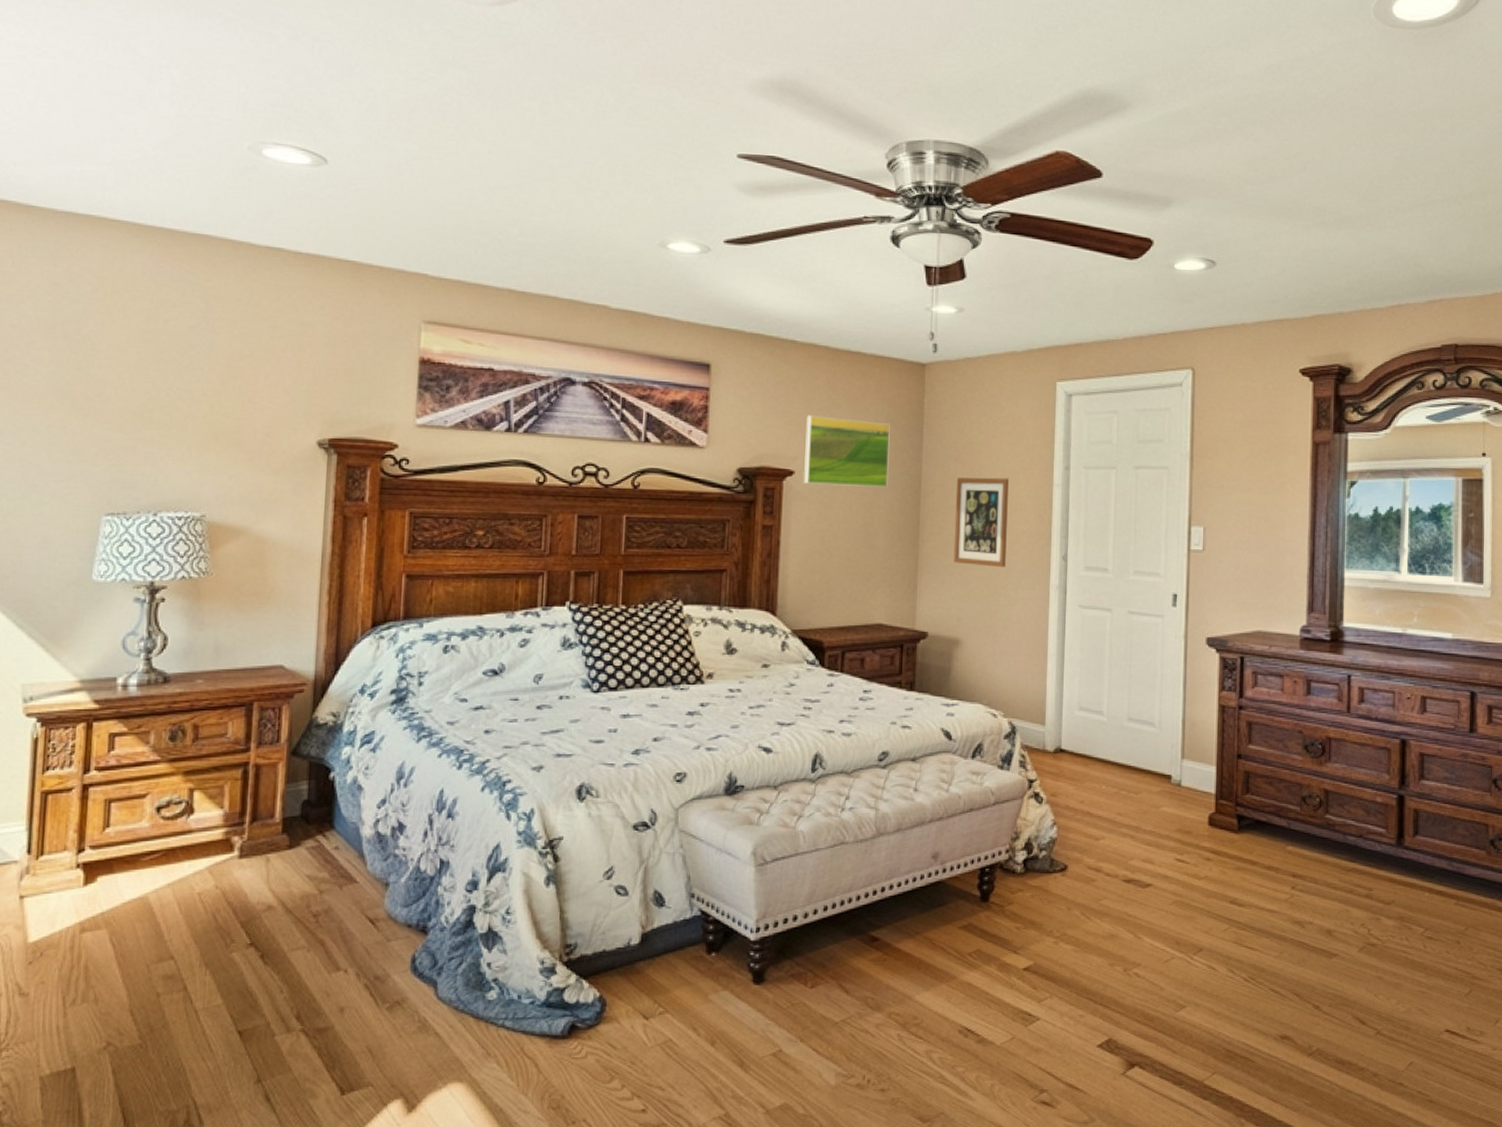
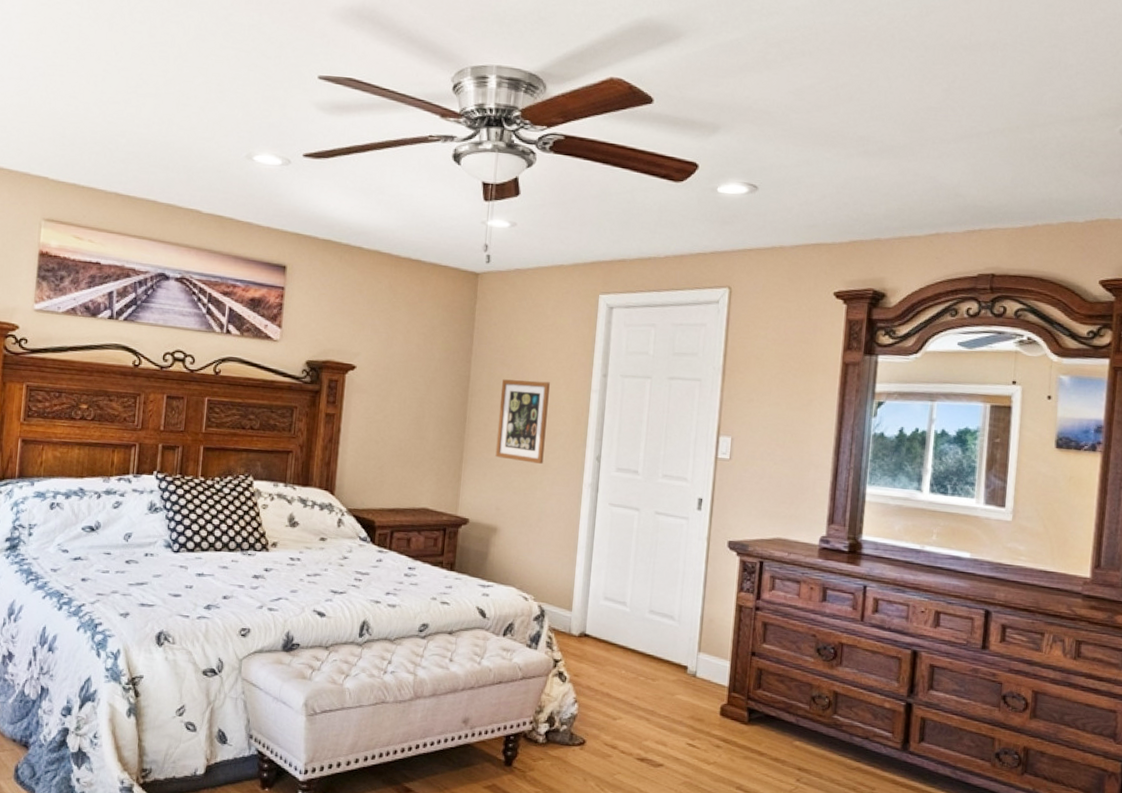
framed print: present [804,415,890,487] -> none [364,316,444,385]

